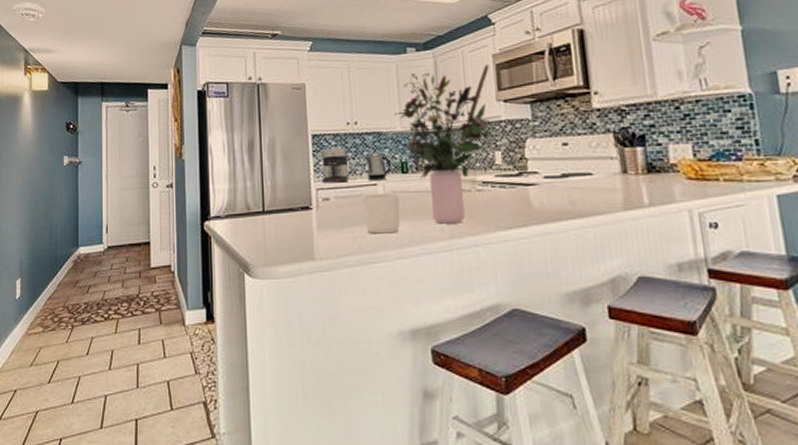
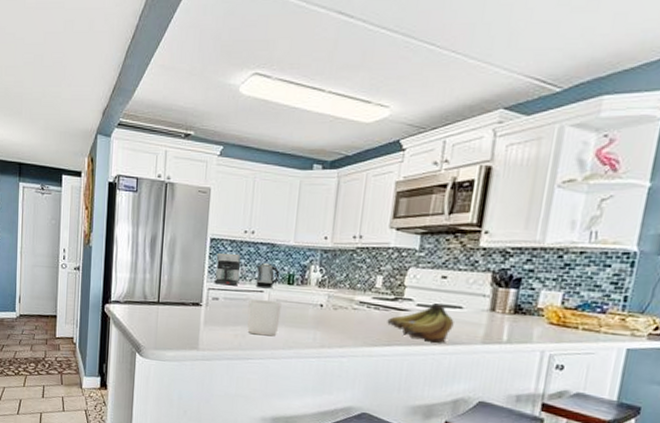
bouquet: present [394,65,491,224] -> none [290,191,390,335]
fruit: none [516,173,588,216] -> present [387,303,454,343]

